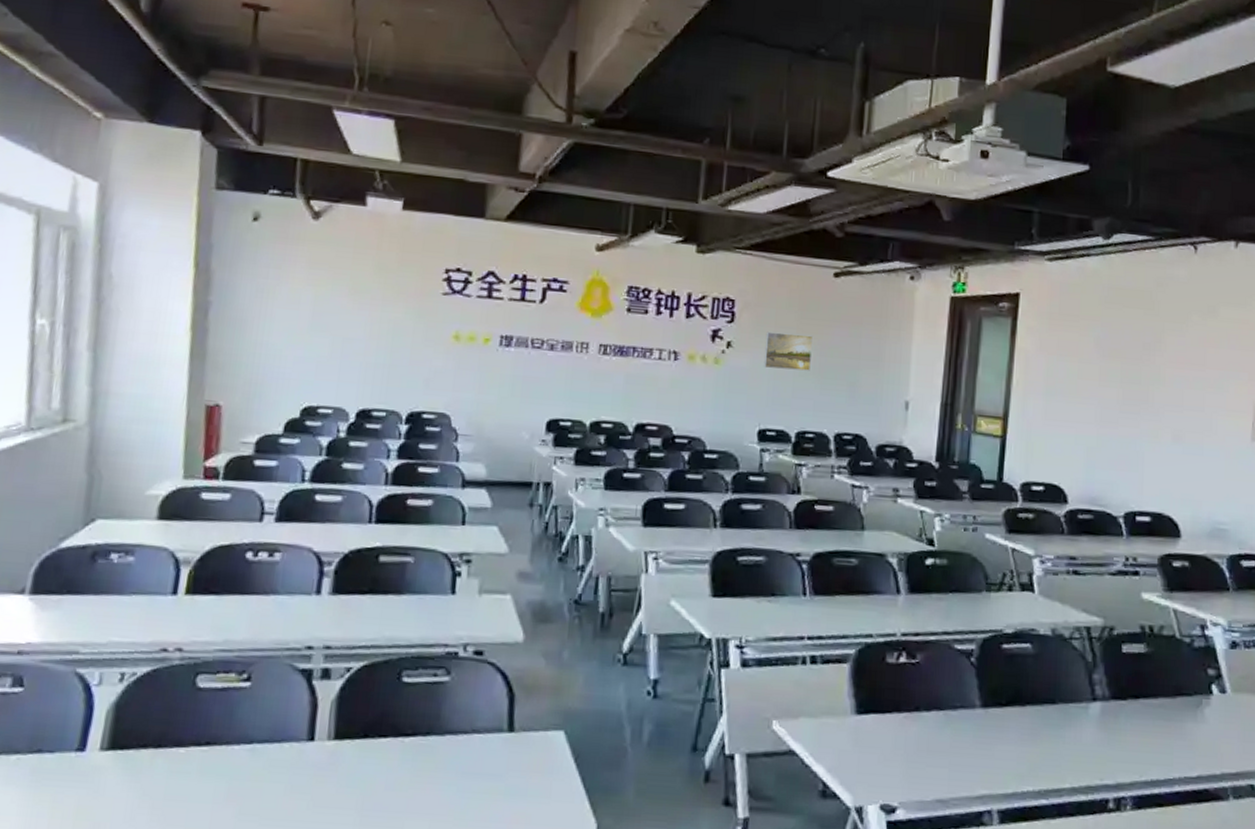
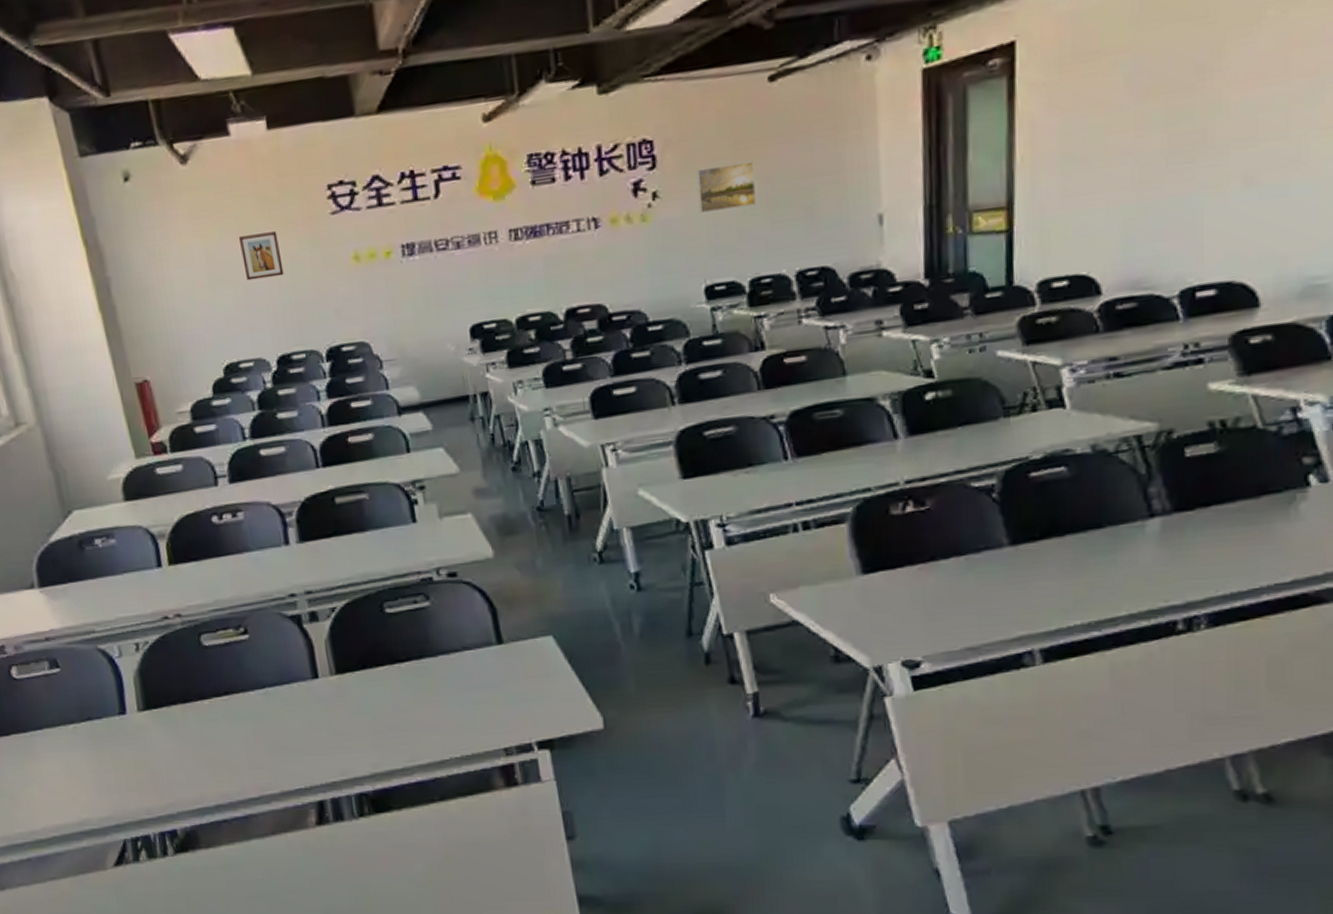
wall art: none [347,294,388,338] -> present [238,231,284,281]

